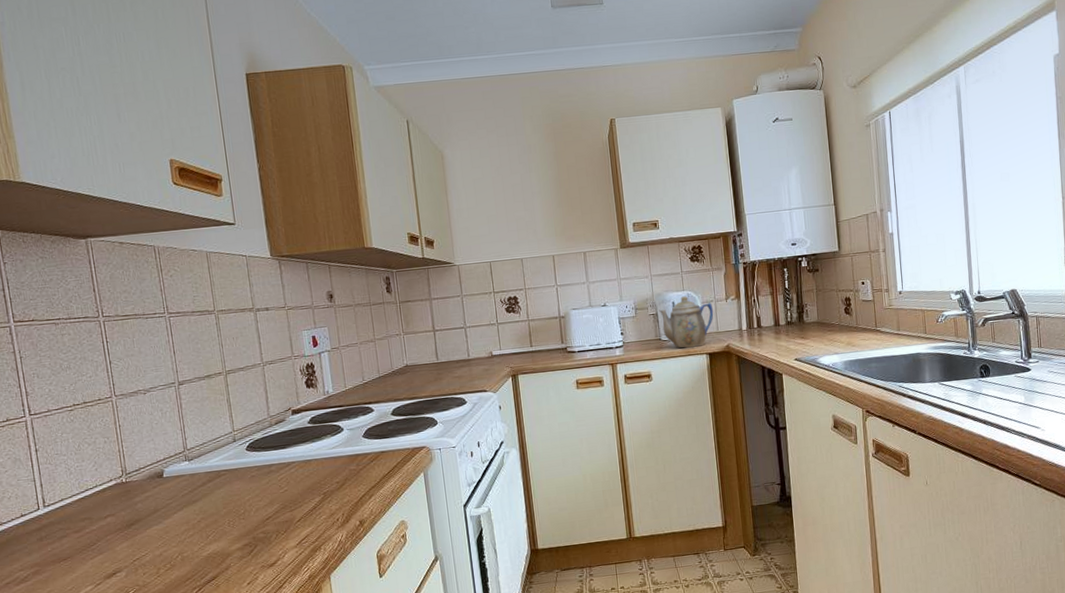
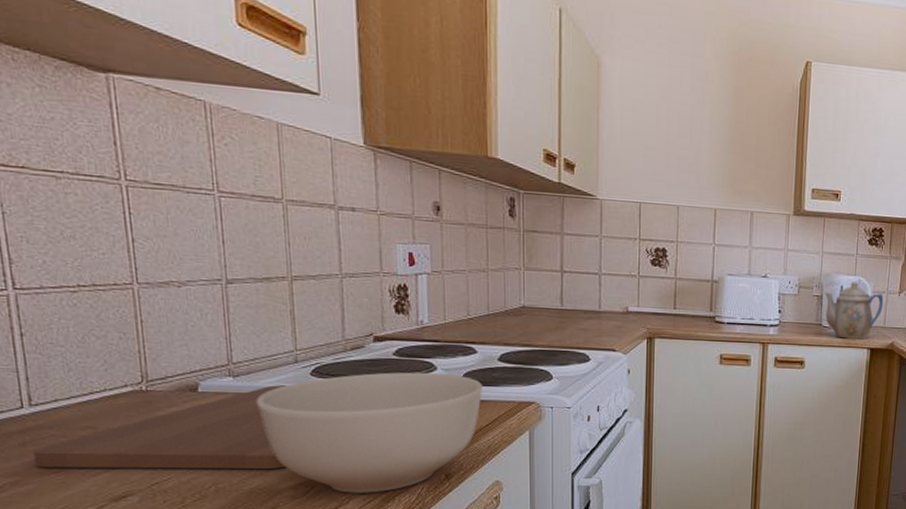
cutting board: none [47,462,233,557] -> present [33,385,287,470]
bowl: none [206,432,382,548] -> present [255,372,484,493]

